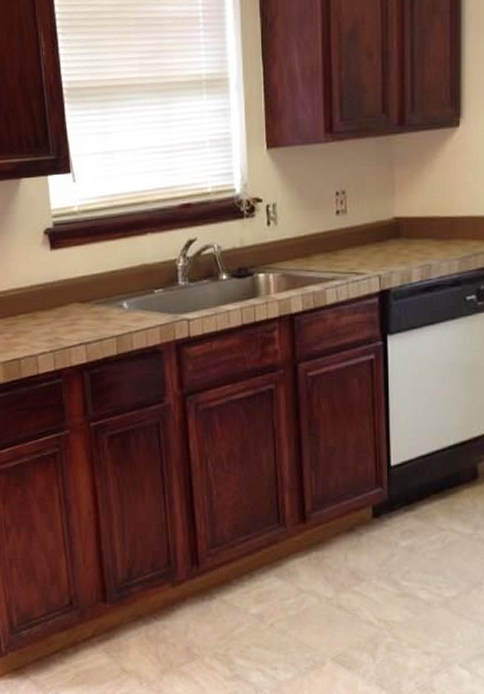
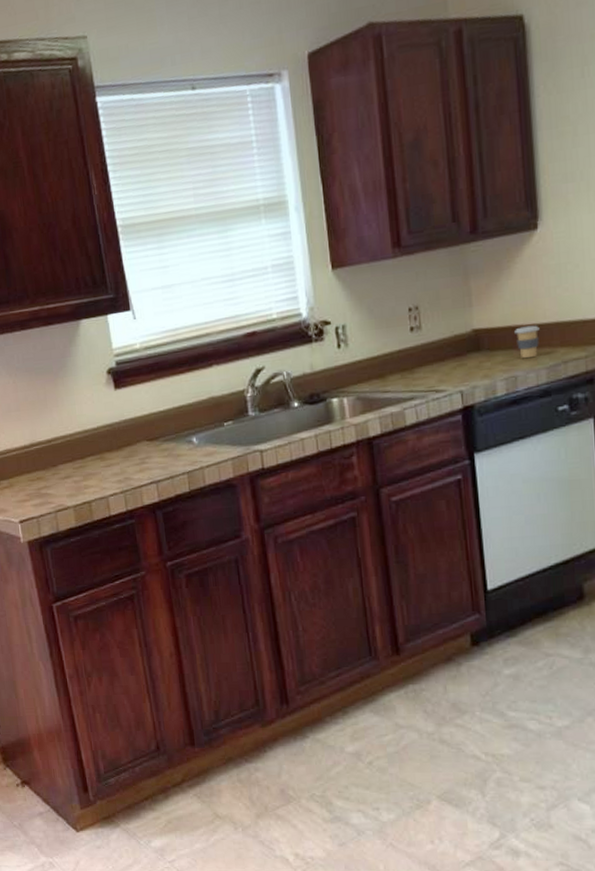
coffee cup: none [432,217,455,249] -> present [515,325,540,359]

